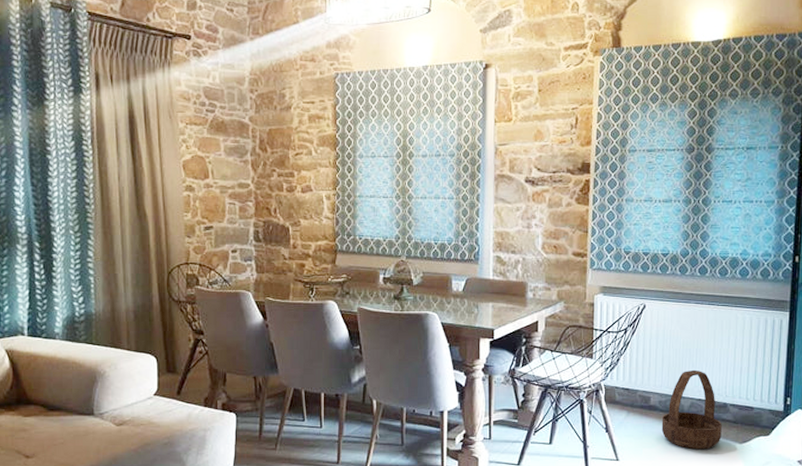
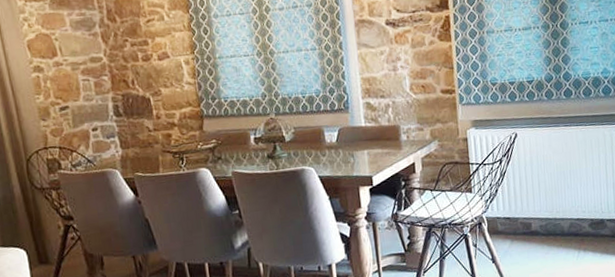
basket: present [661,369,722,450] -> none [544,190,602,268]

